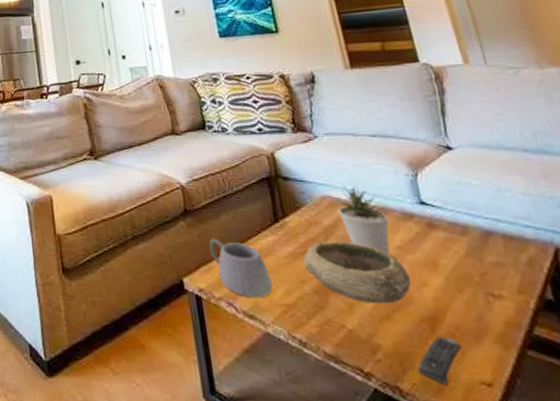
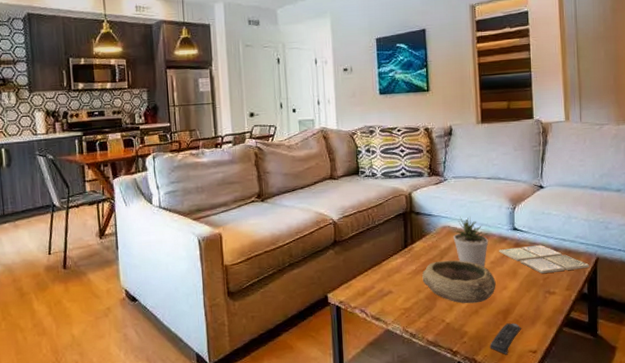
mug: present [209,238,273,298] -> none [351,262,396,306]
drink coaster: none [405,225,548,268] -> present [499,244,590,274]

